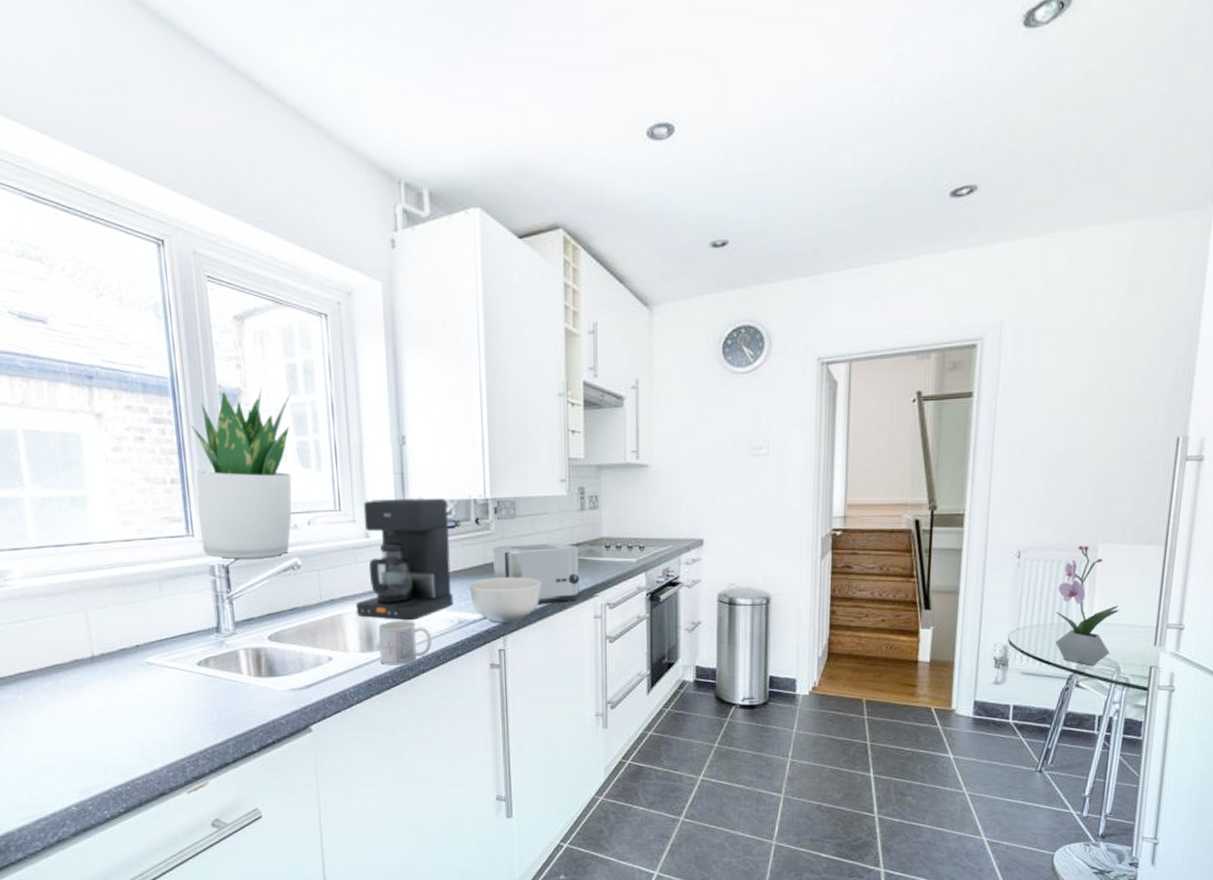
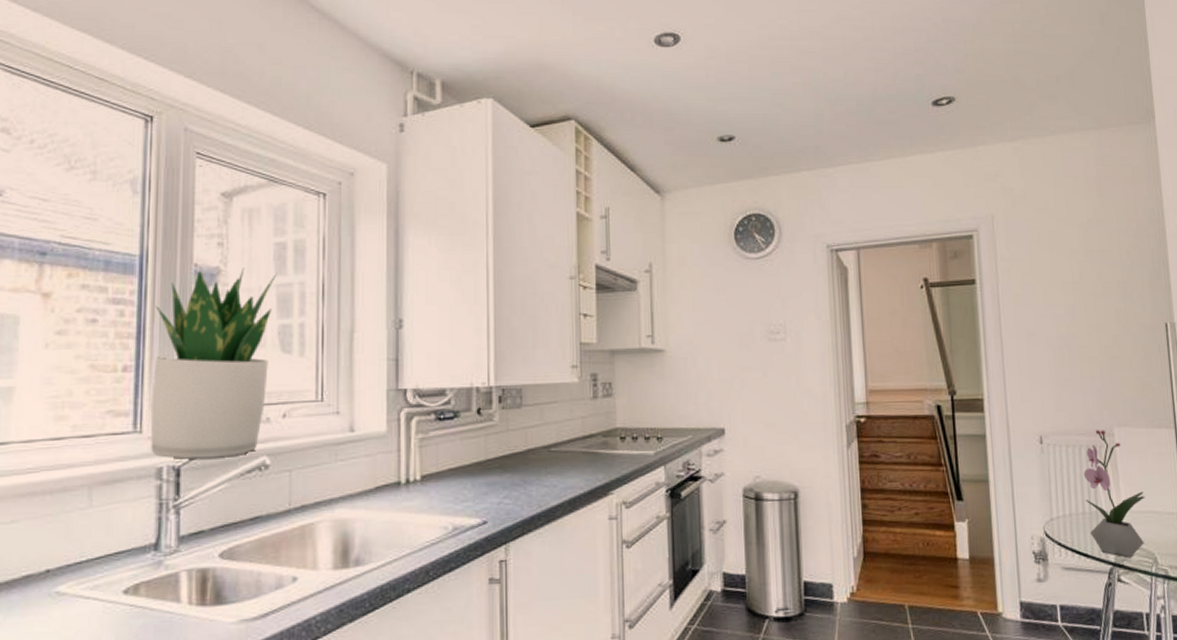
coffee maker: present [355,498,453,620] -> none [331,386,448,528]
mug: present [378,620,432,666] -> none [356,528,421,585]
bowl: present [469,577,542,624] -> none [468,474,550,530]
toaster: present [493,542,580,605] -> none [496,434,593,506]

